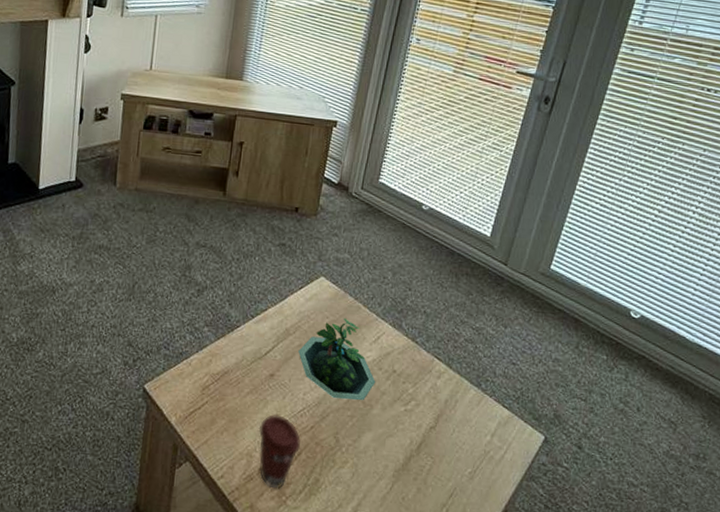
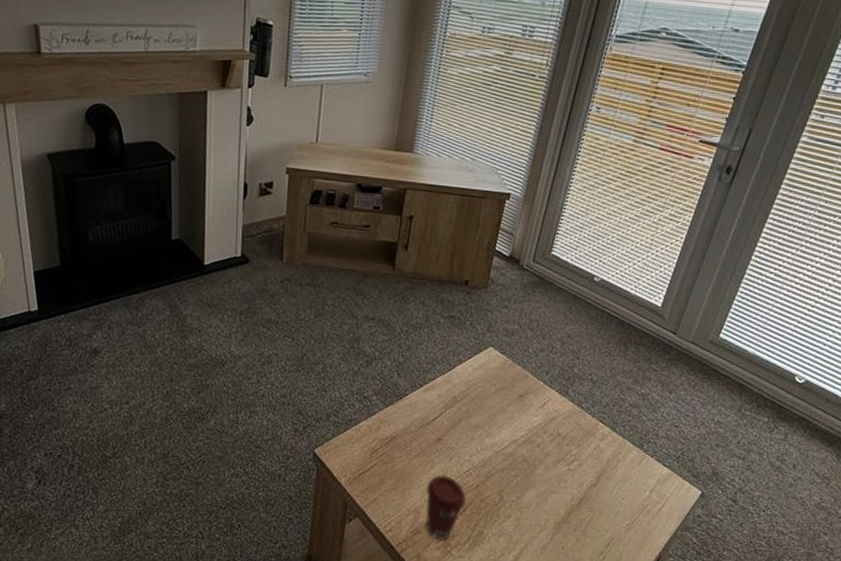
terrarium: present [298,317,376,401] -> none [465,385,541,462]

